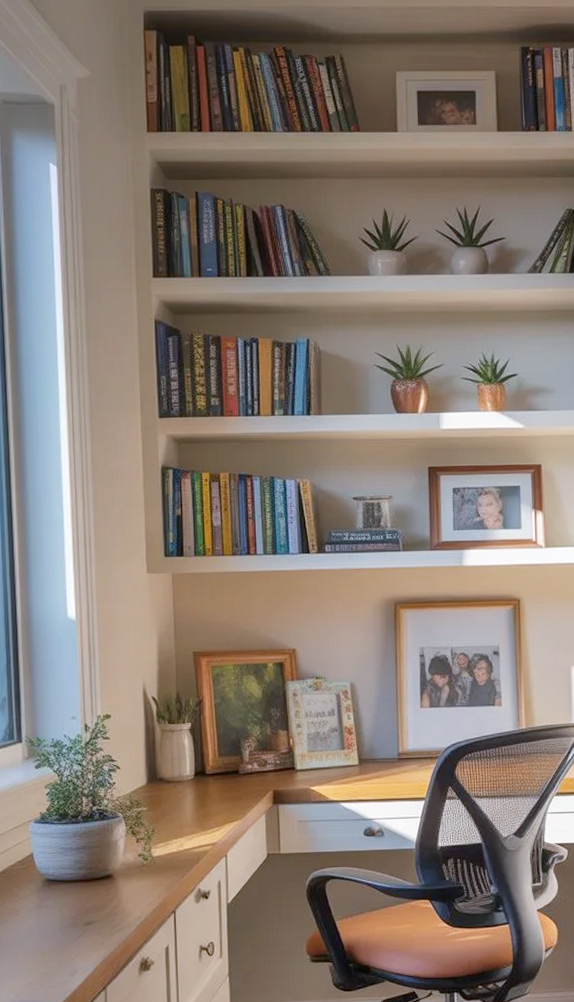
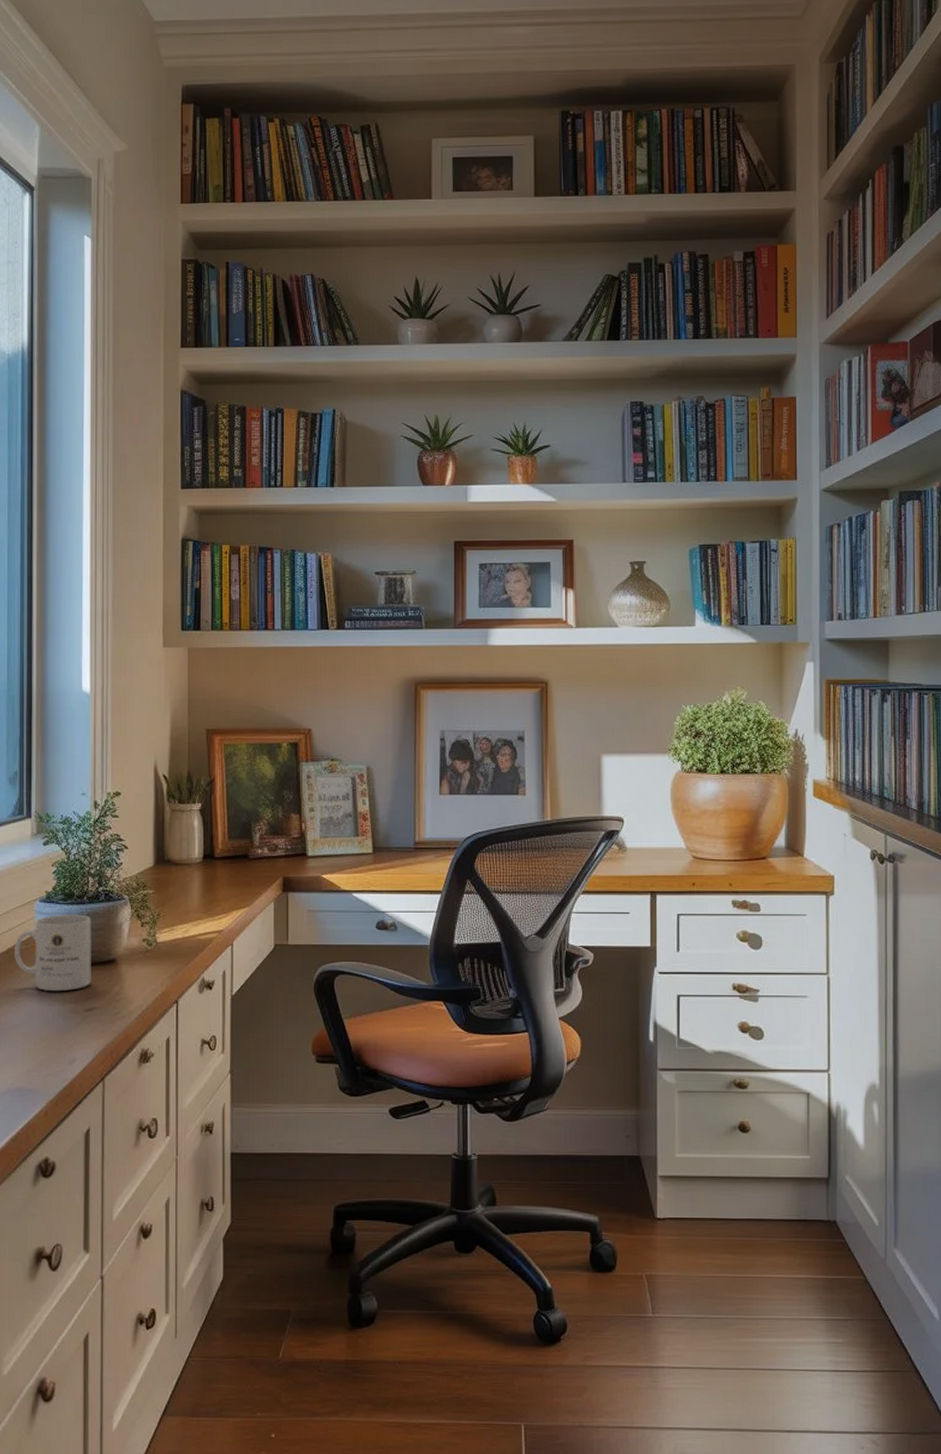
mug: none [11,833,89,908] -> present [15,914,91,992]

